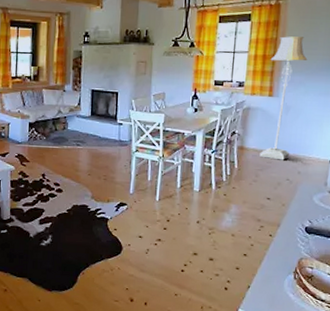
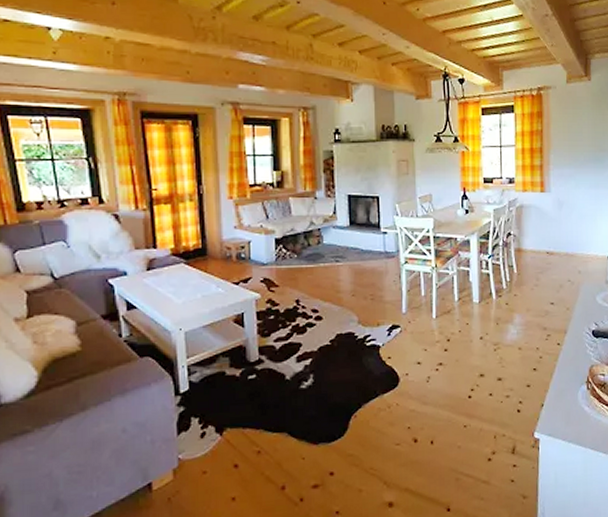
floor lamp: present [259,36,308,160] -> none [538,128,575,260]

